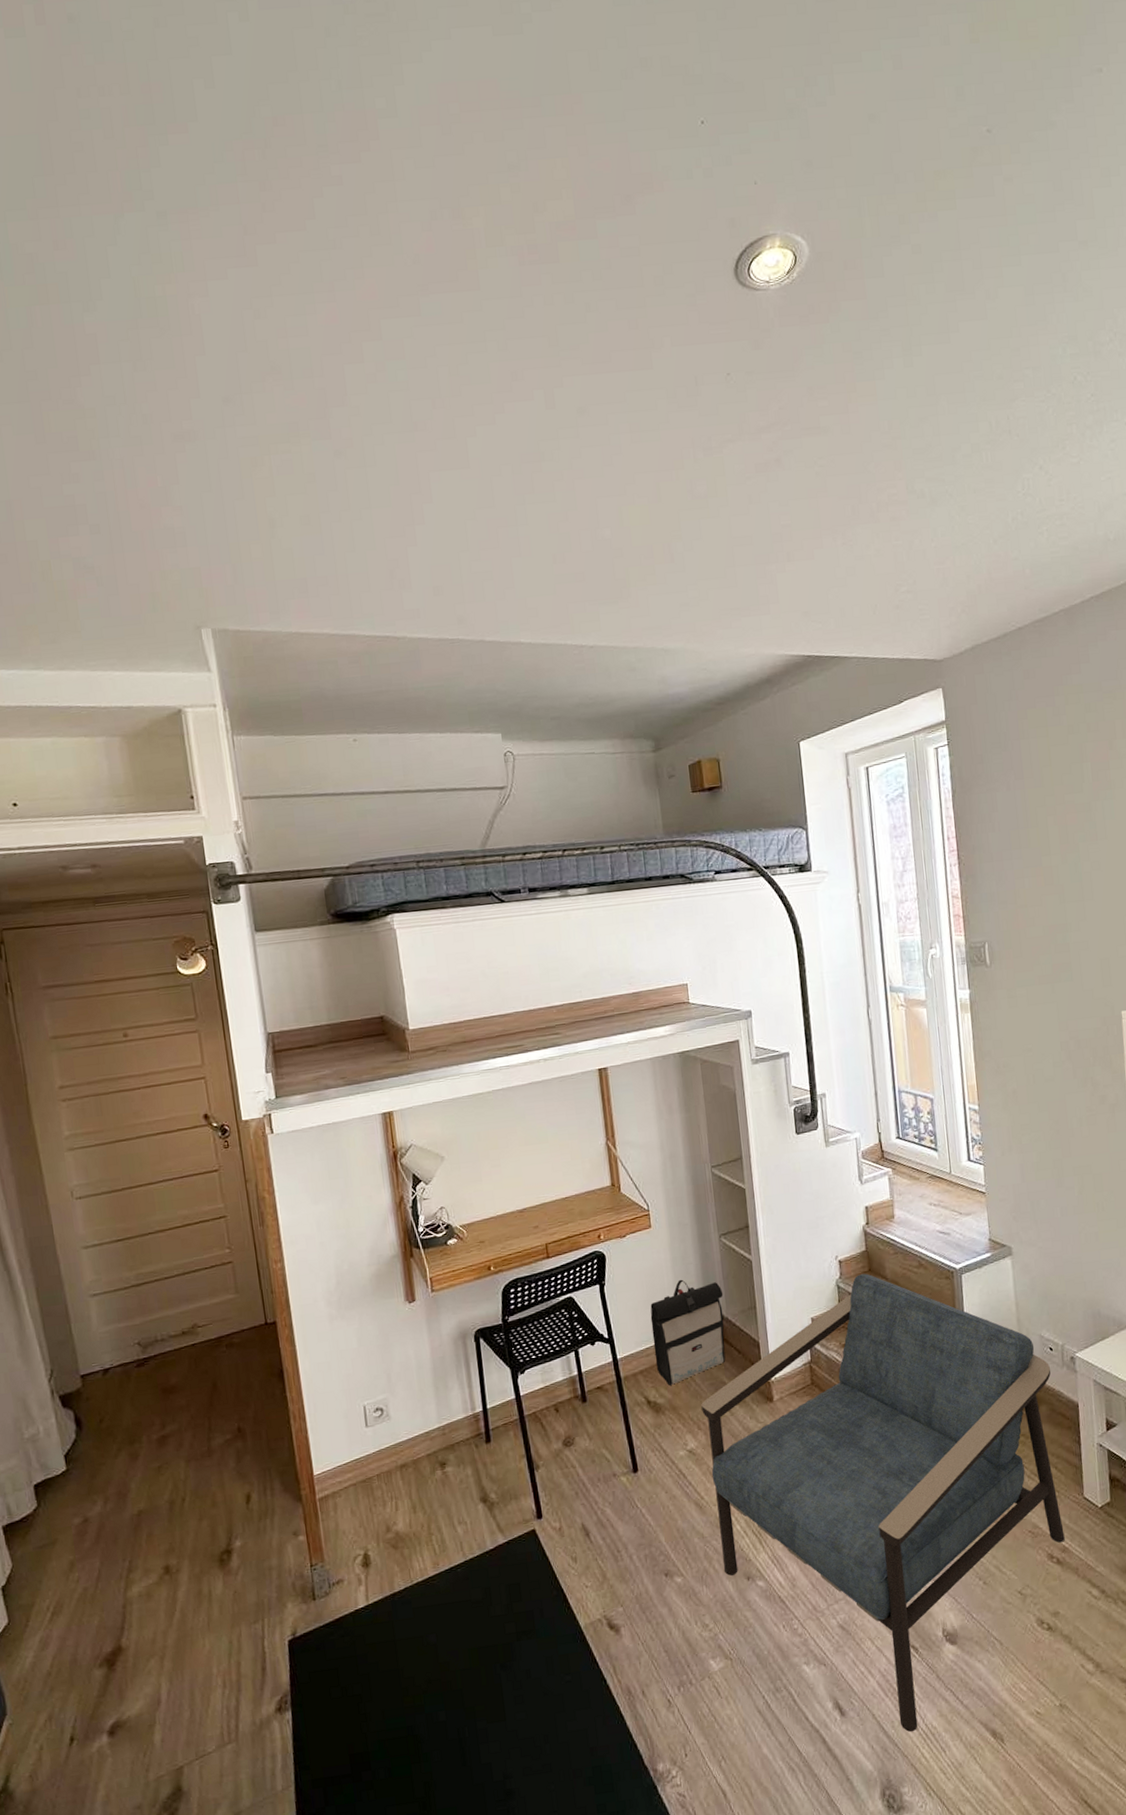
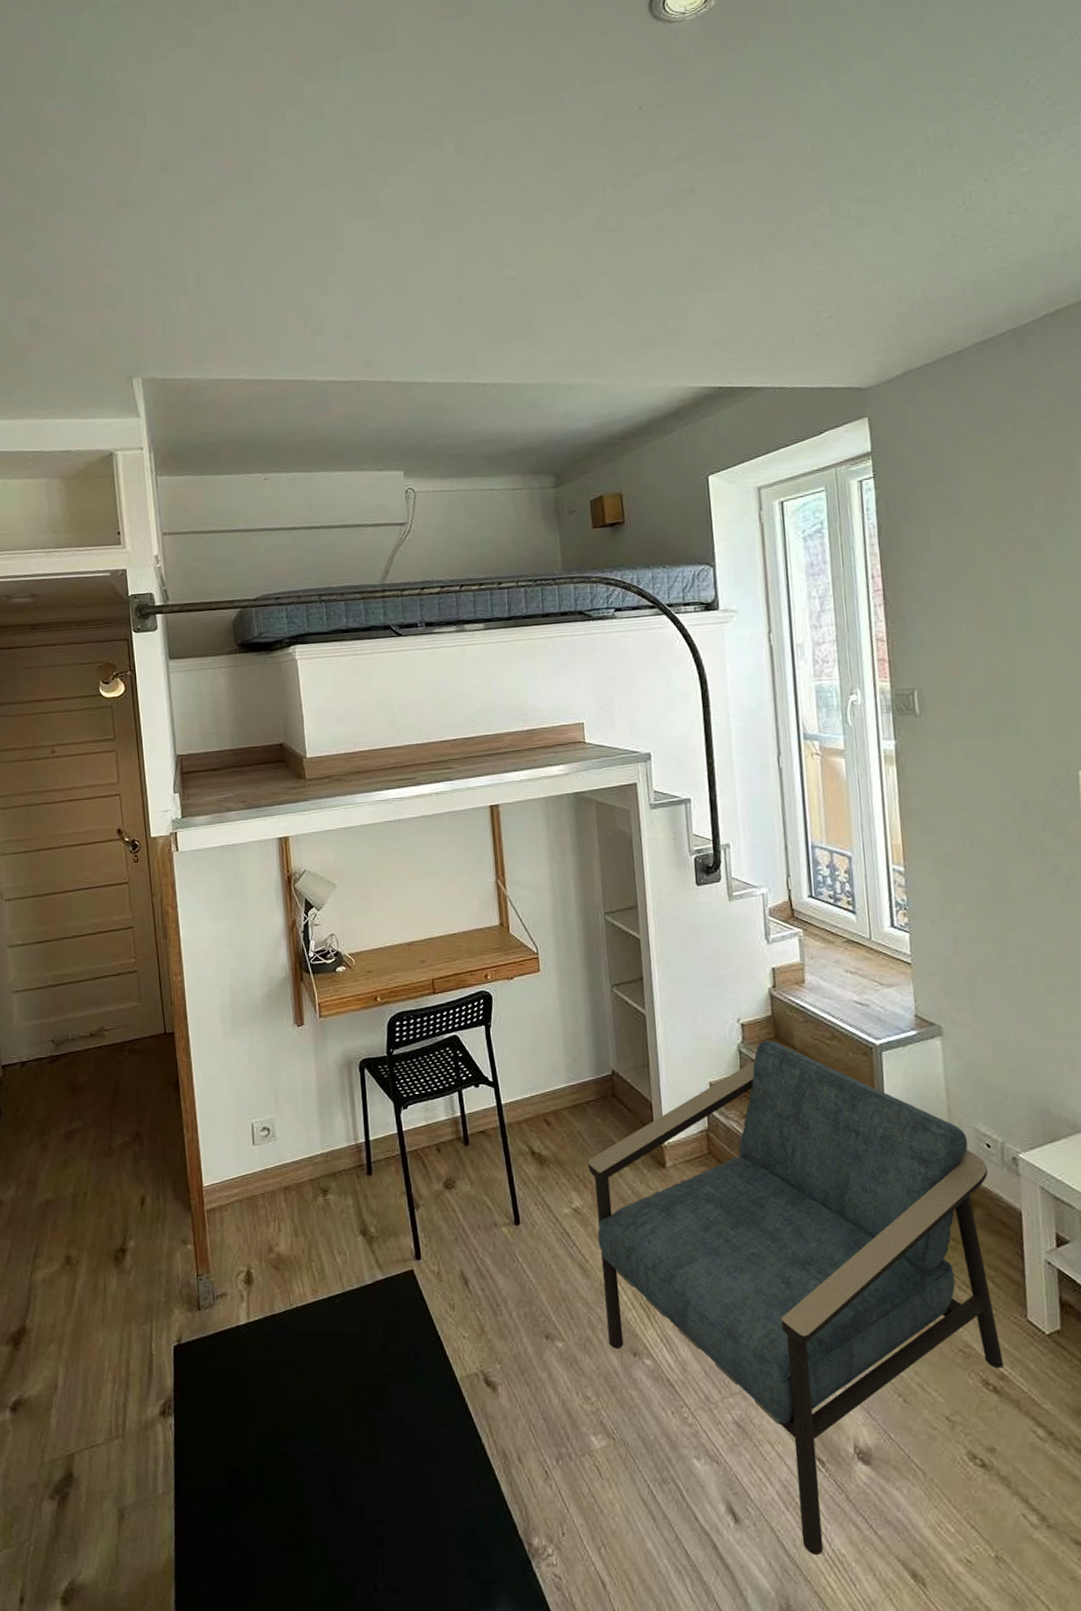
backpack: present [650,1279,726,1385] -> none [536,1028,615,1138]

